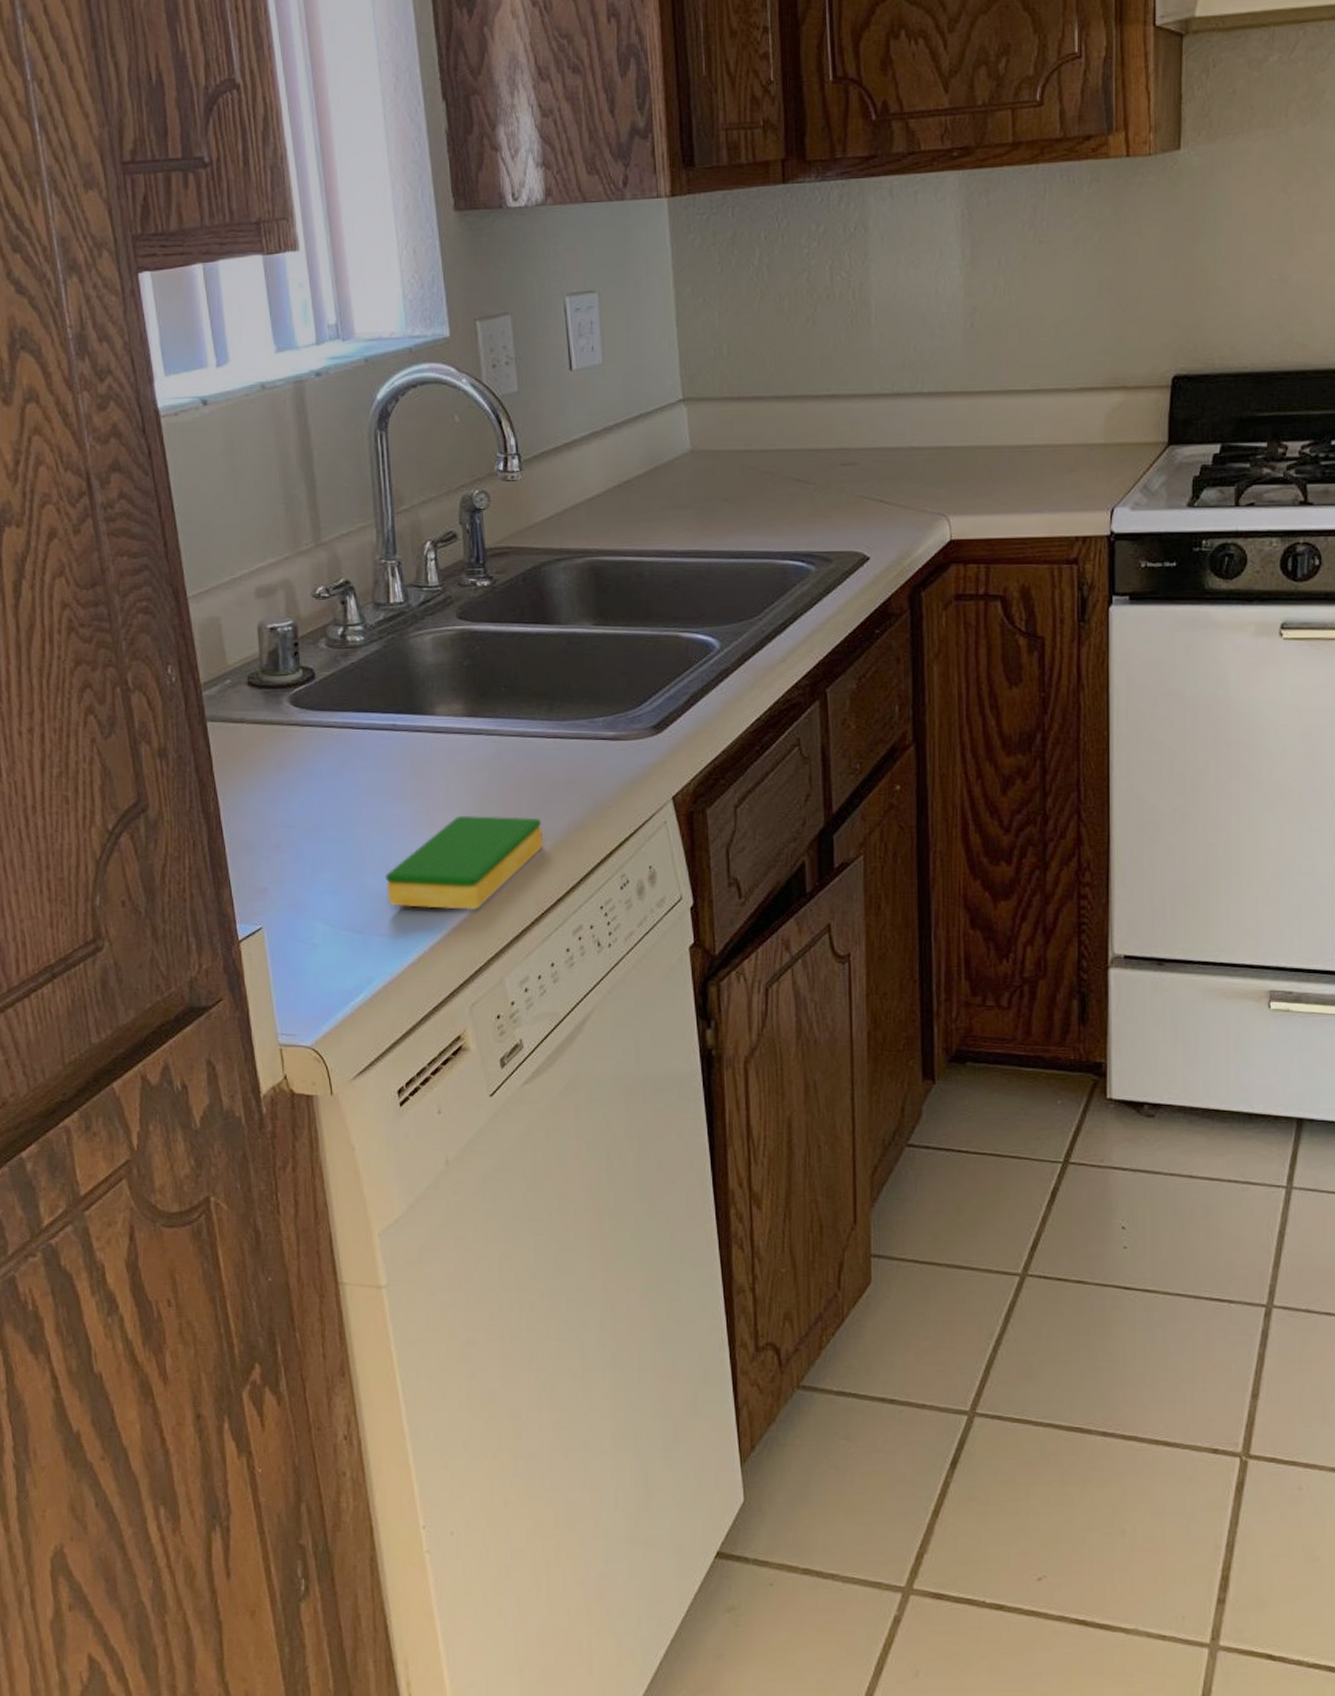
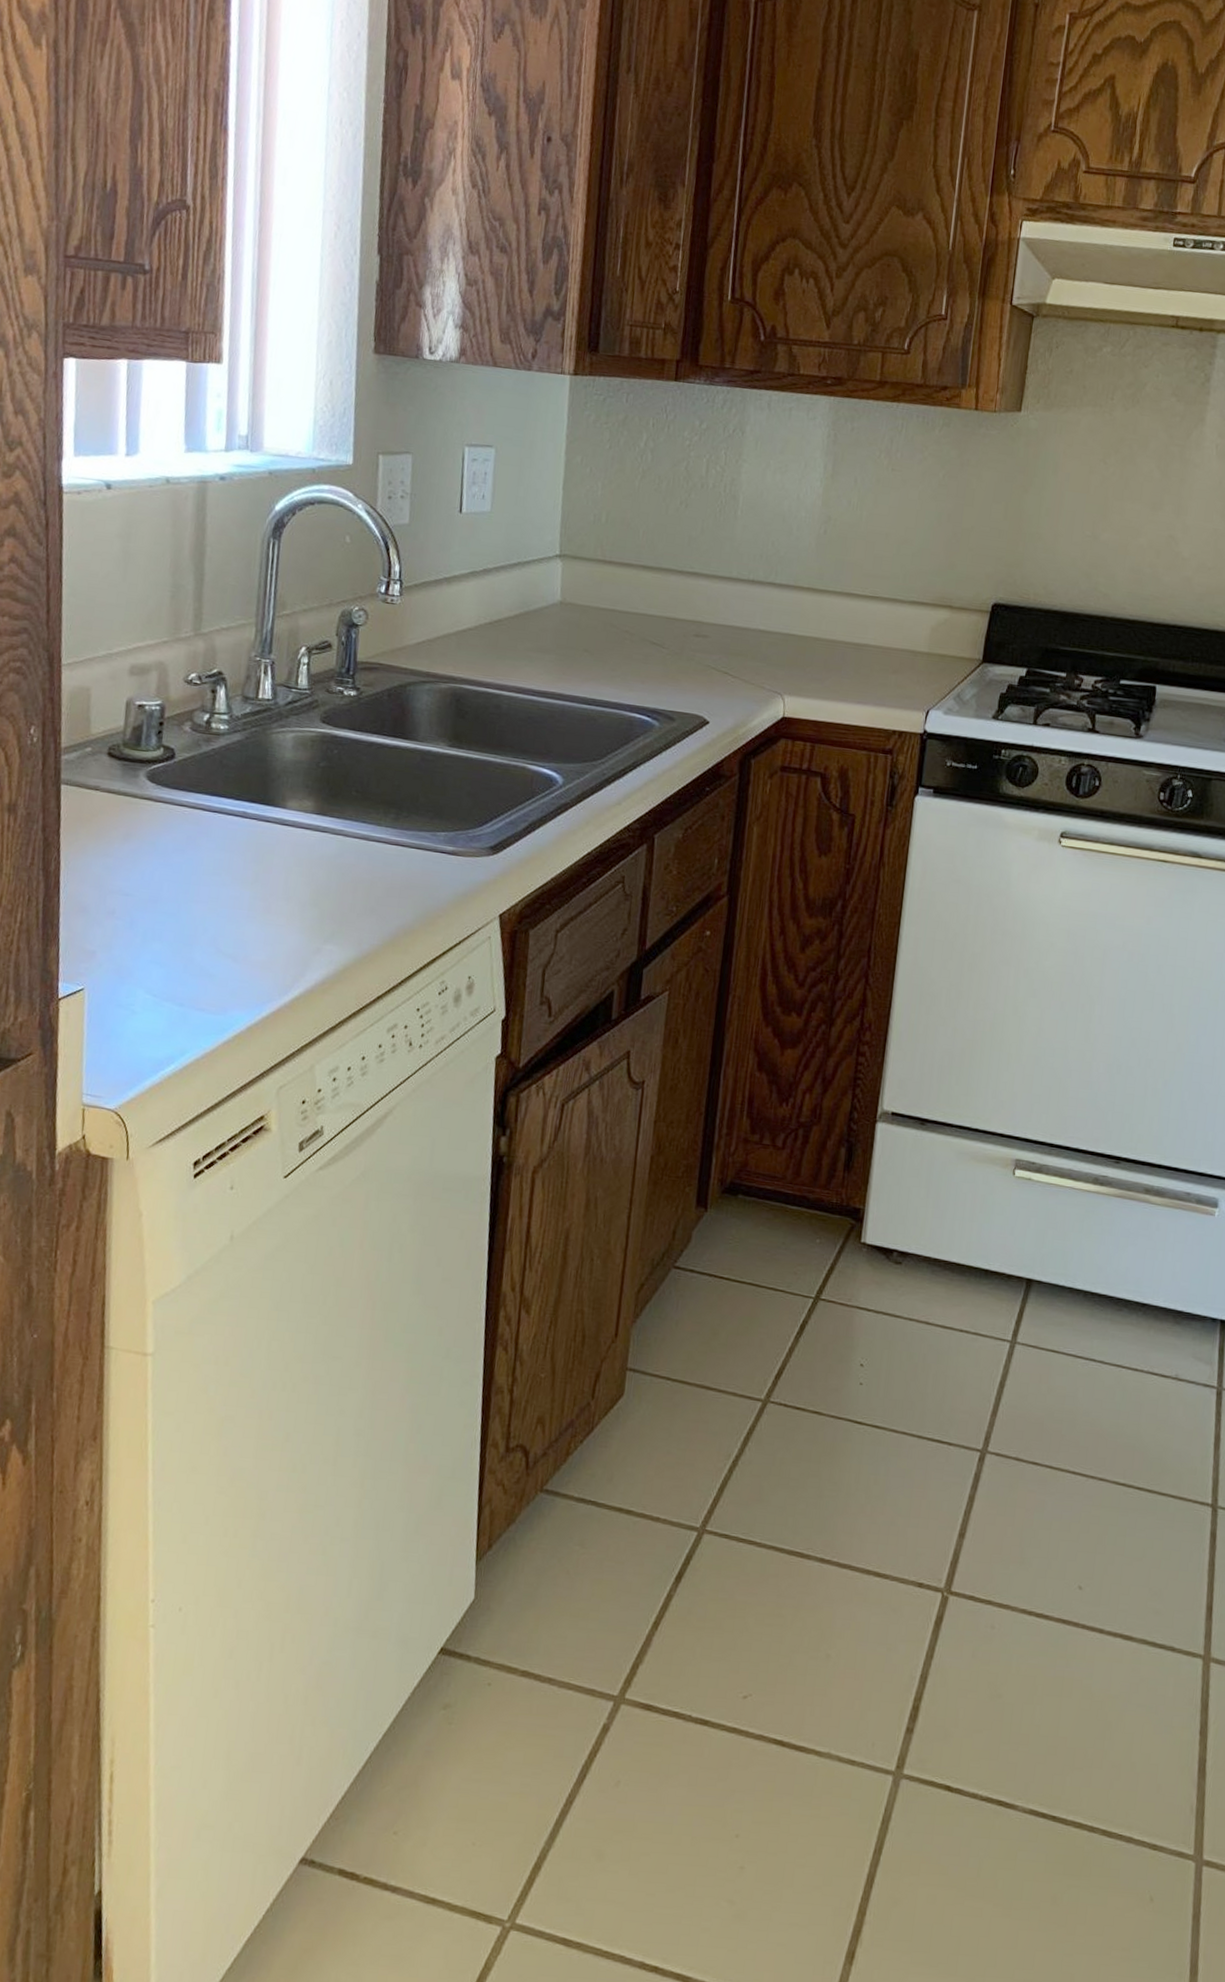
dish sponge: present [386,816,544,911] -> none [212,906,372,997]

